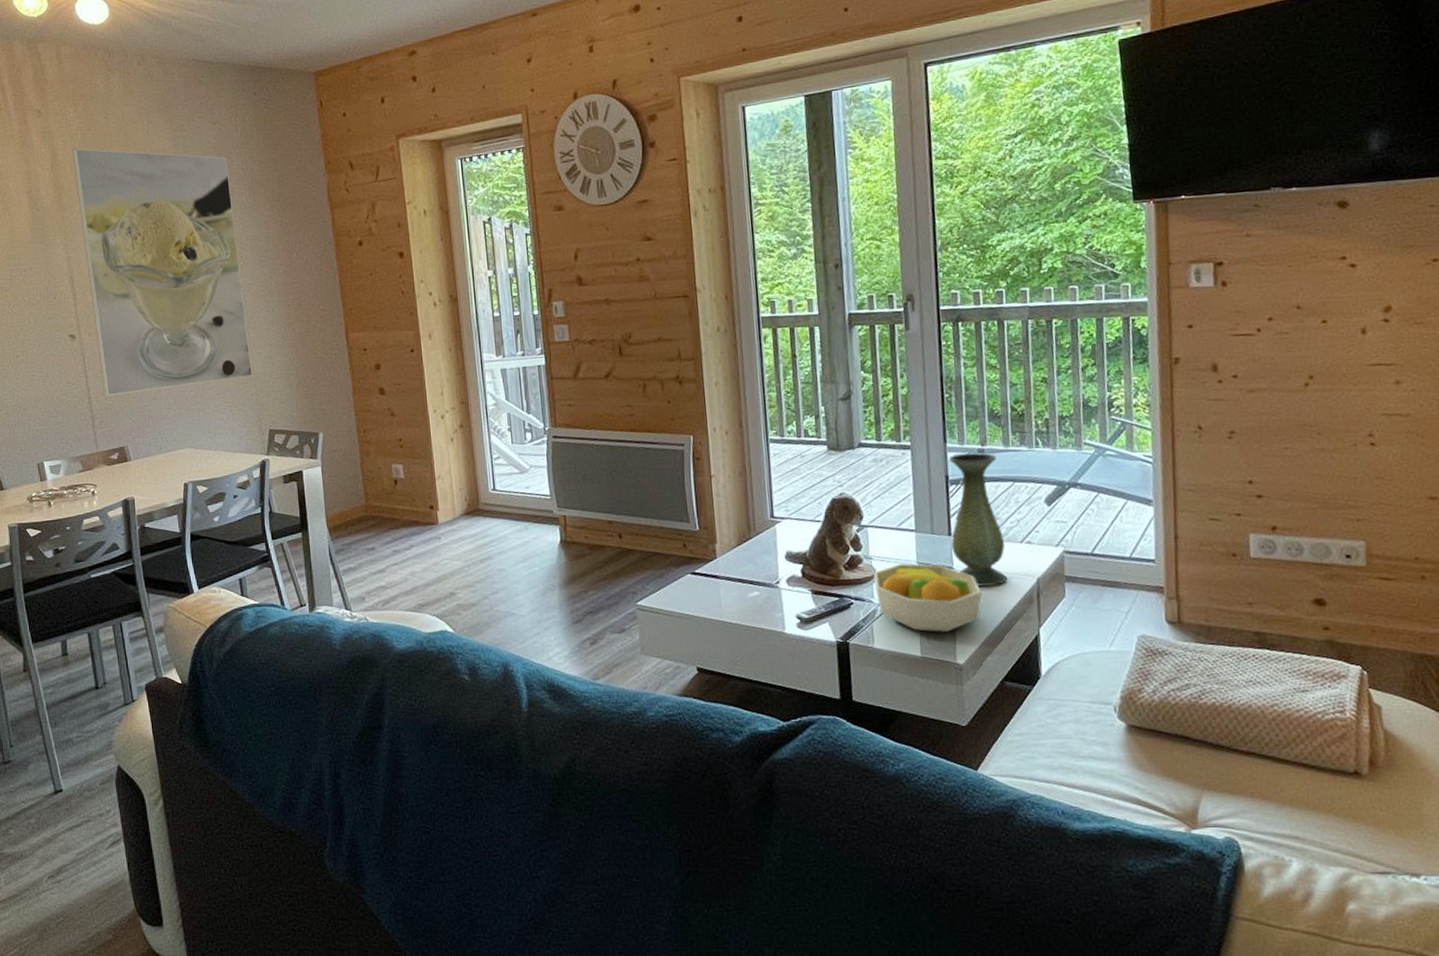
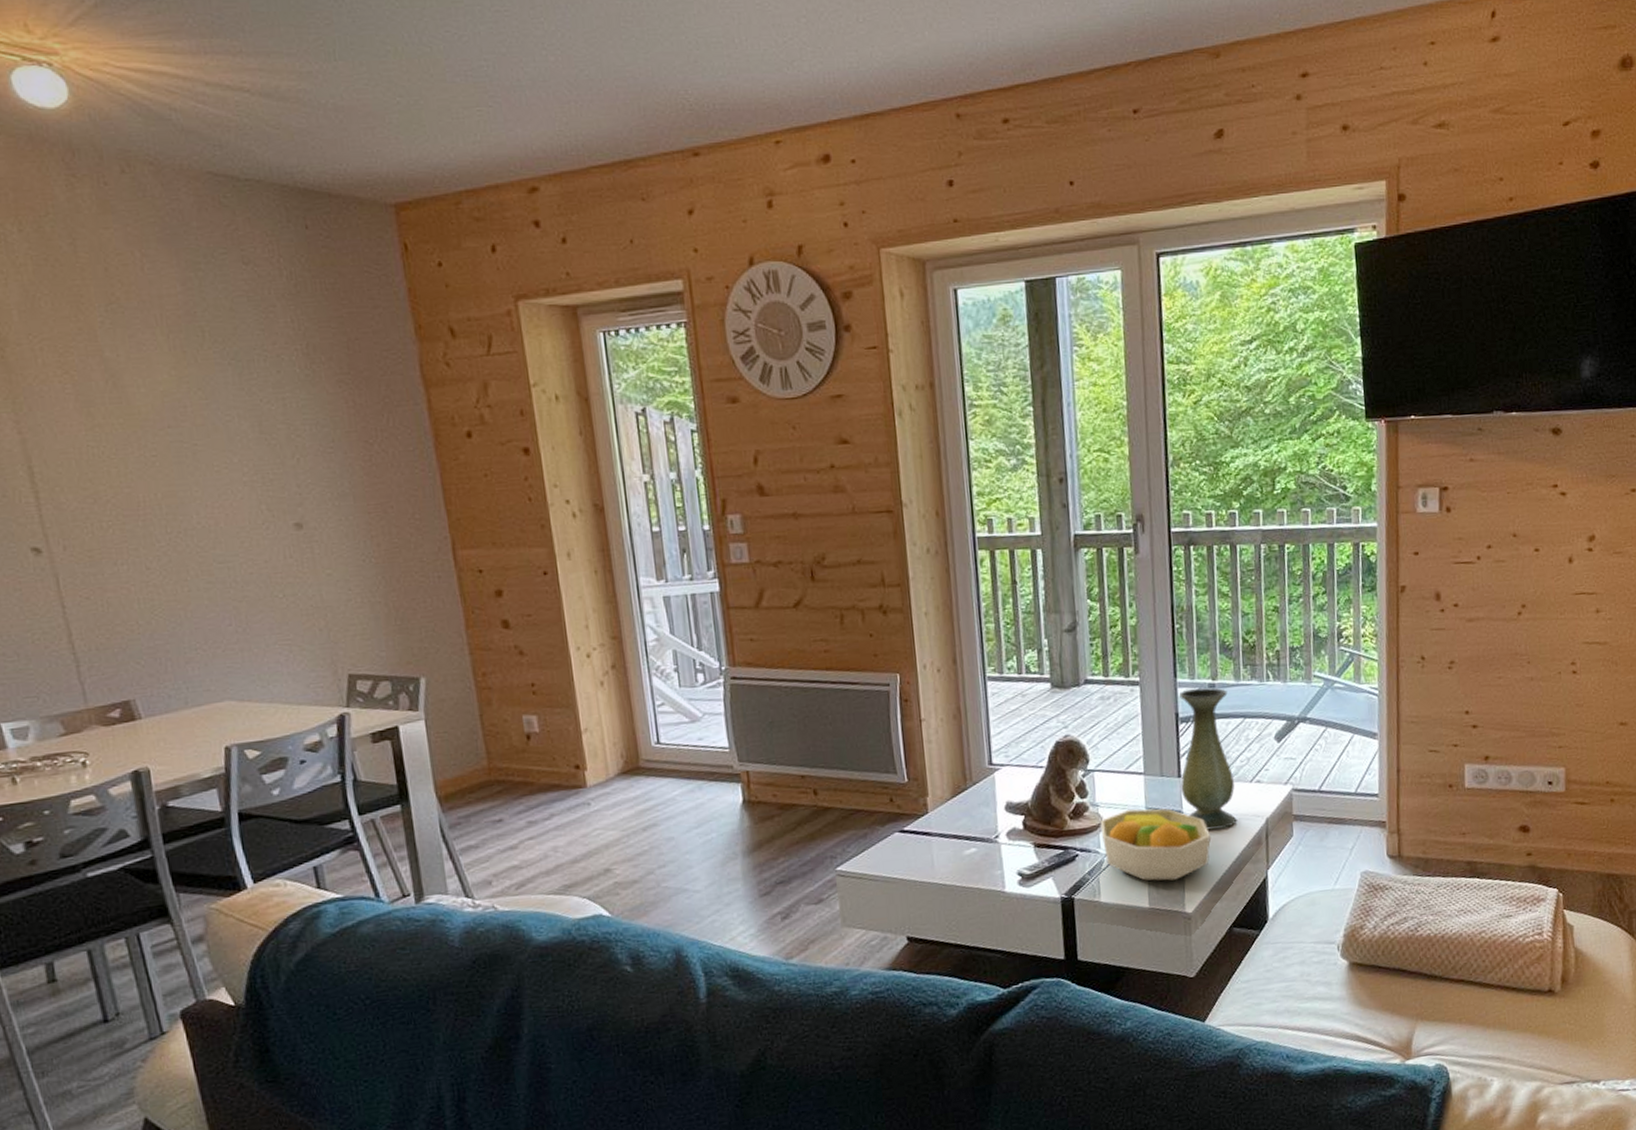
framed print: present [72,148,253,397] -> none [19,284,321,633]

